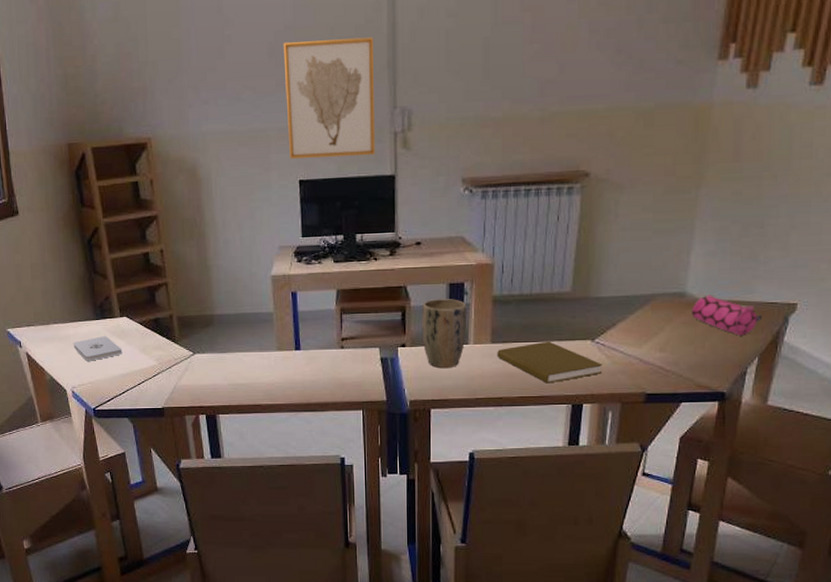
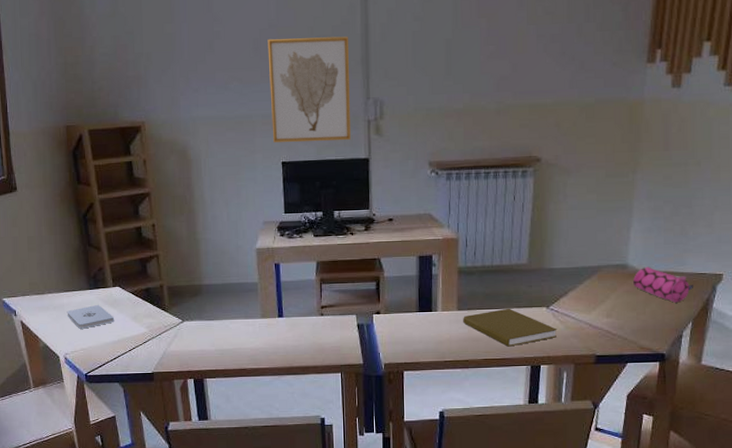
plant pot: present [422,298,466,369] -> none [394,269,435,334]

